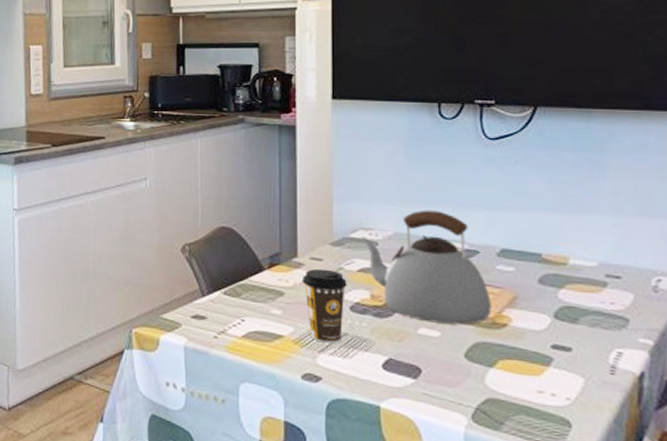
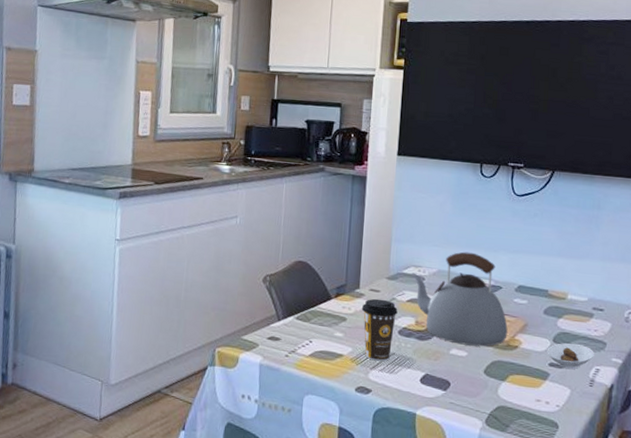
saucer: none [547,319,613,353] -> present [547,342,594,370]

